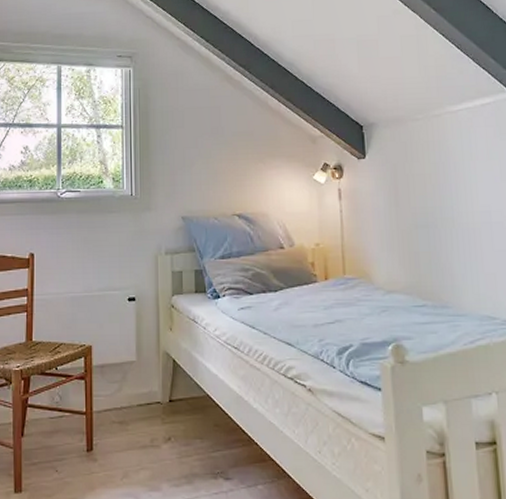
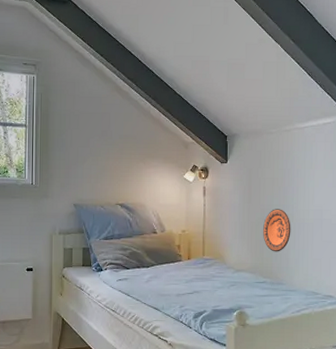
decorative plate: none [417,212,453,267] -> present [263,209,291,252]

